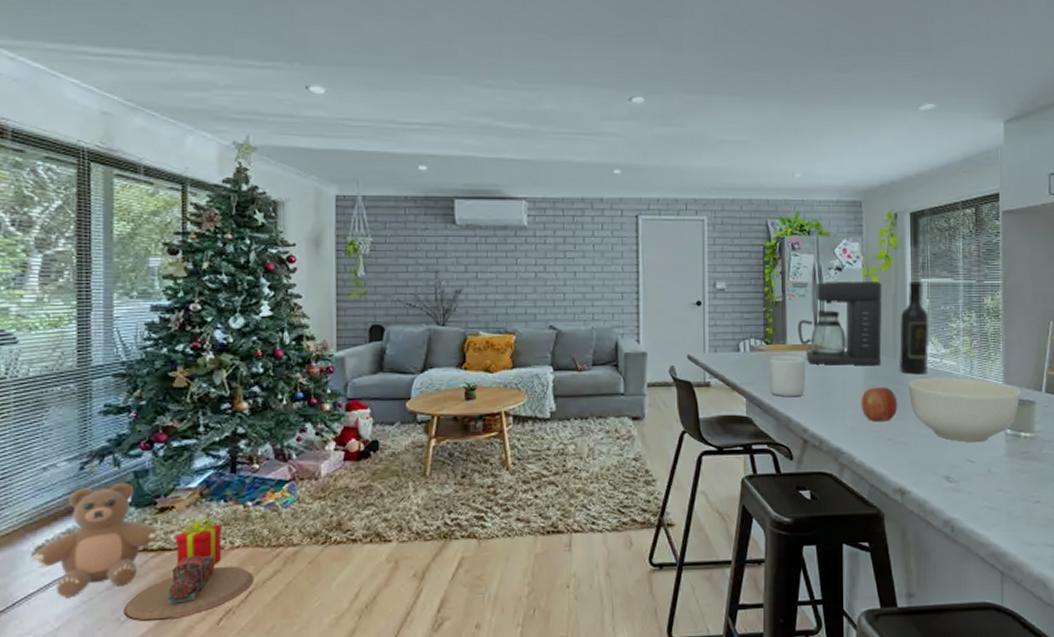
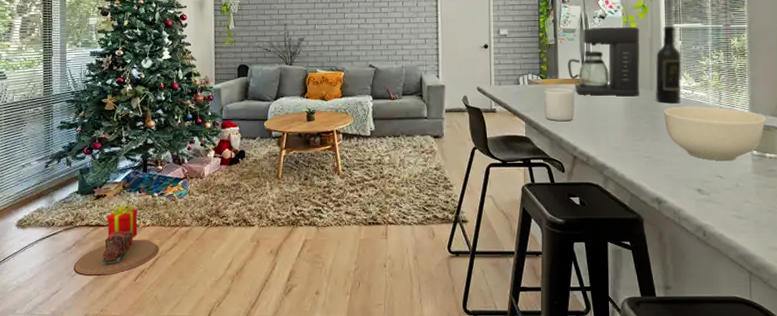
teddy bear: present [30,482,163,598] -> none [14,176,99,256]
fruit: present [861,387,898,422] -> none [622,114,655,143]

